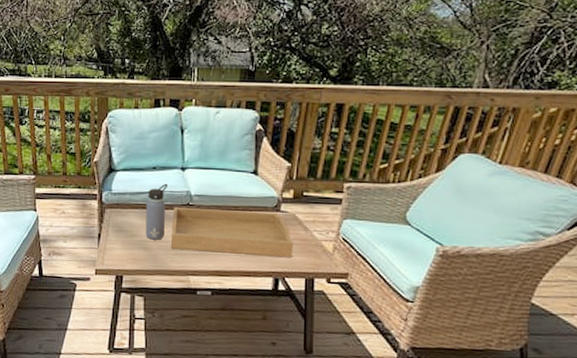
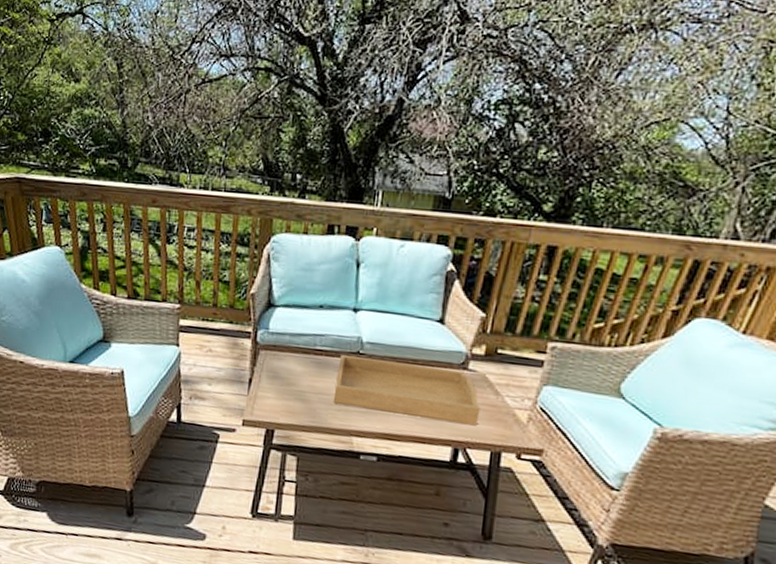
water bottle: present [145,183,168,240] -> none [304,325,336,392]

